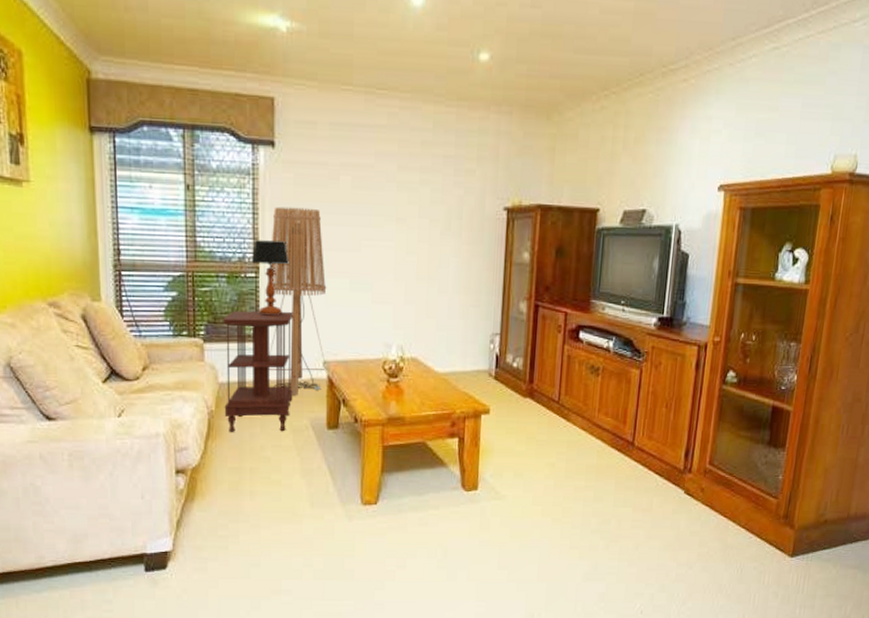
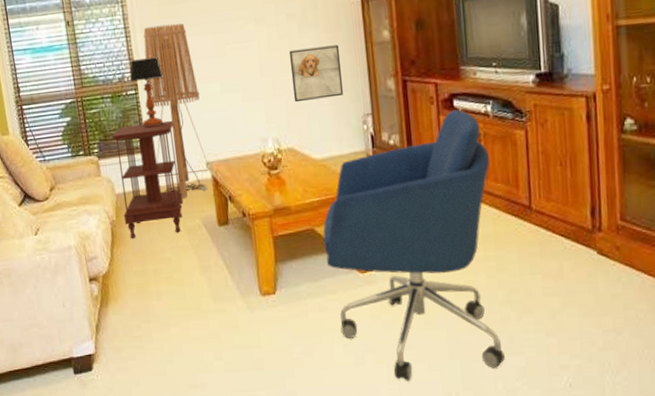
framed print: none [424,257,479,312] -> present [288,45,344,103]
chair: none [433,341,605,599] -> present [323,109,505,381]

